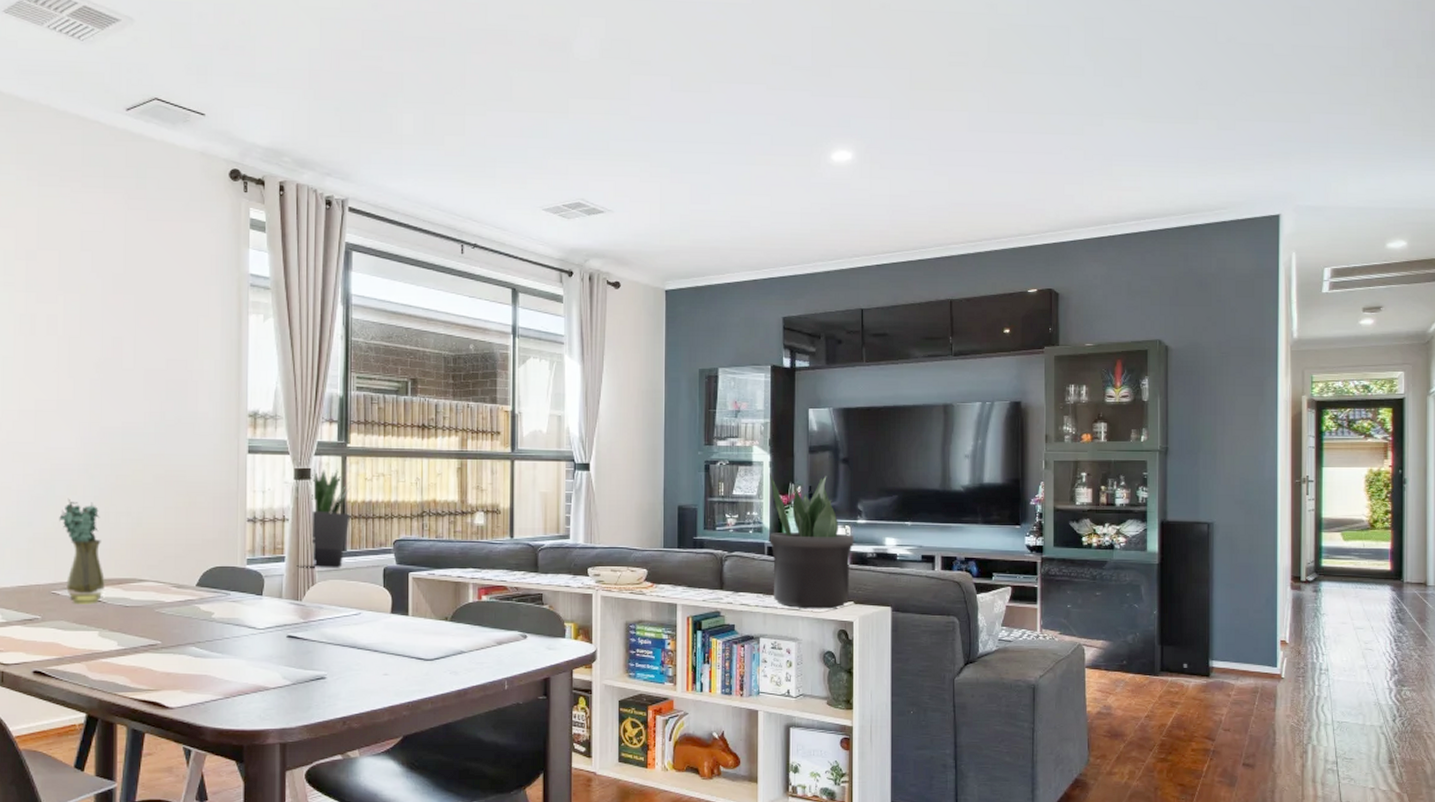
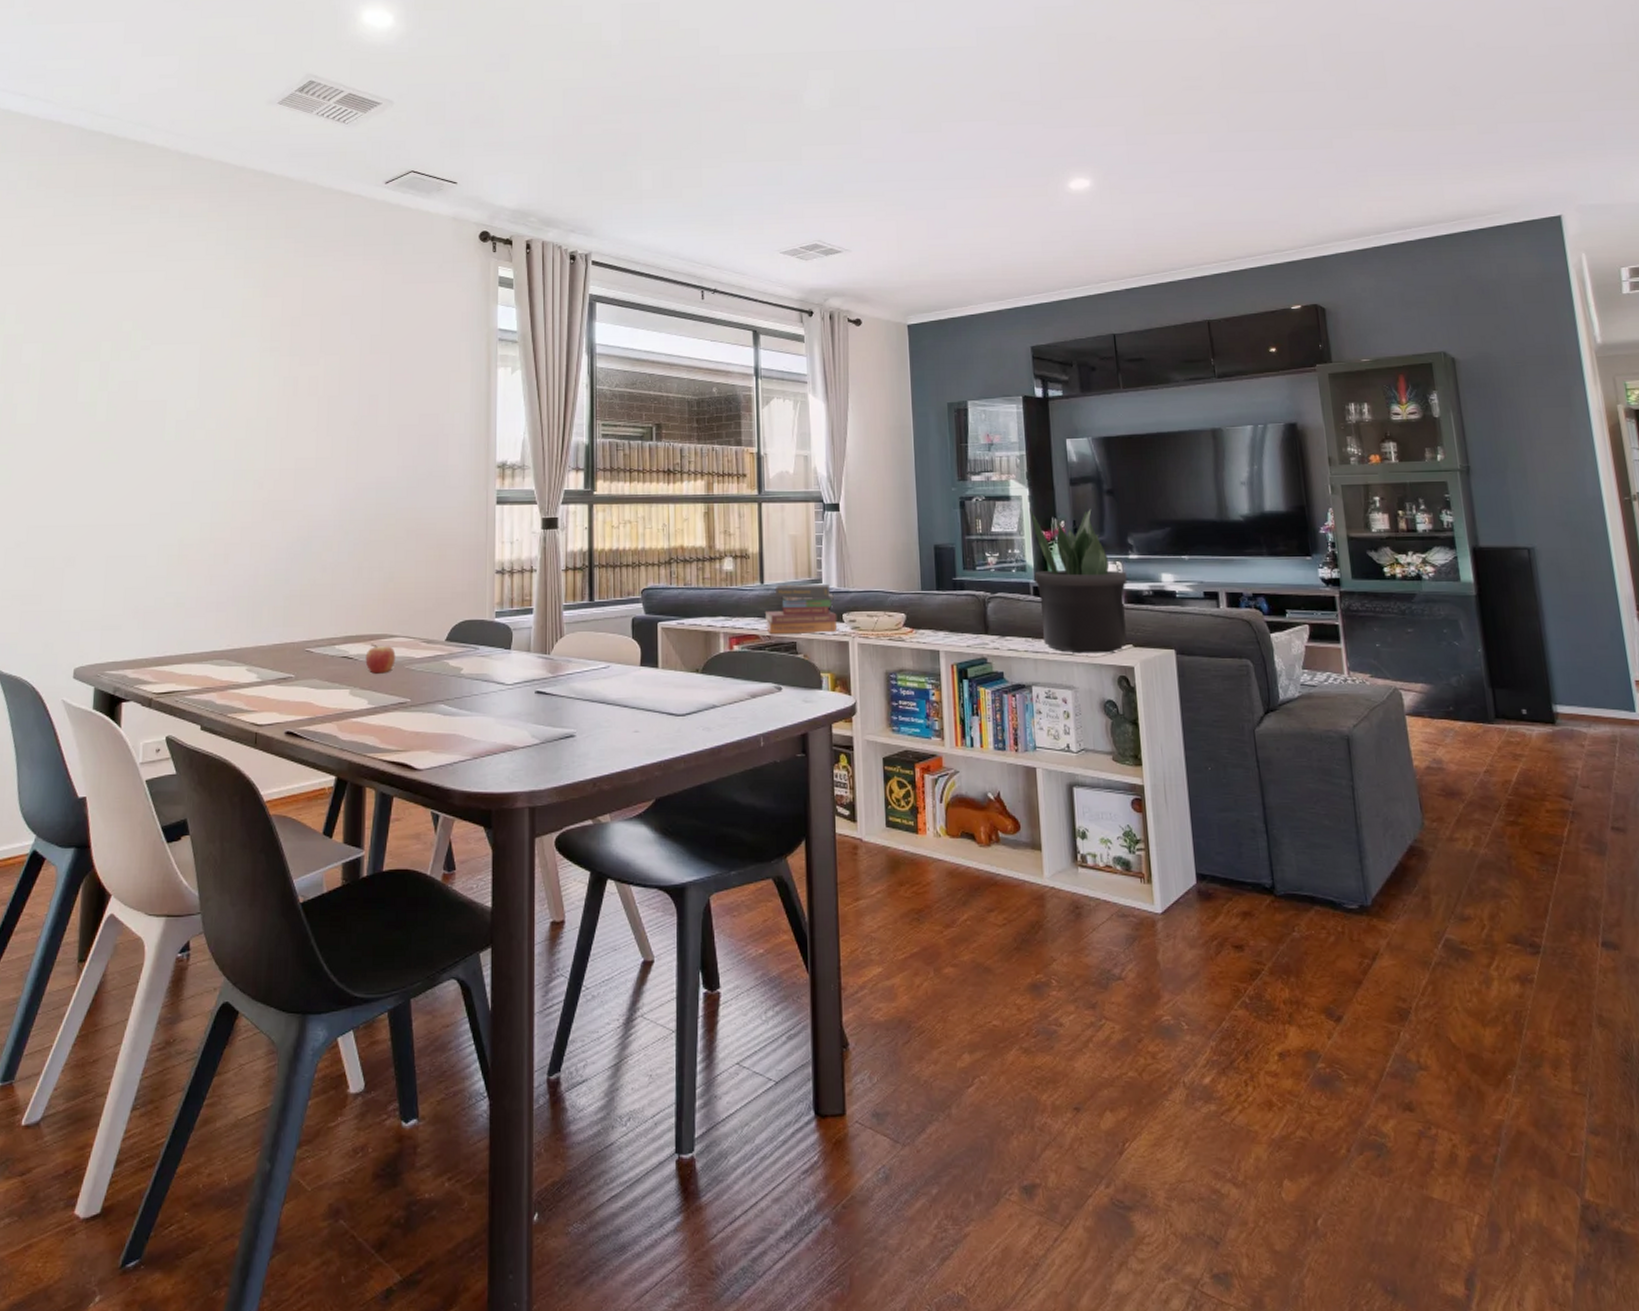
vase: present [59,498,105,605] -> none [315,554,357,662]
fruit: none [114,587,145,618] -> present [365,644,396,675]
planter: present [296,468,350,569] -> none [544,517,597,621]
books: none [513,539,583,586] -> present [764,583,837,634]

